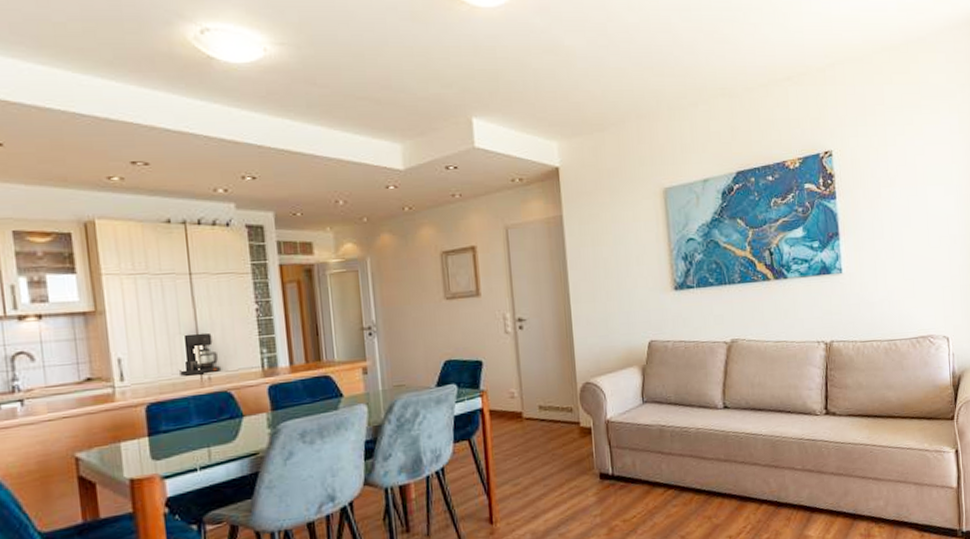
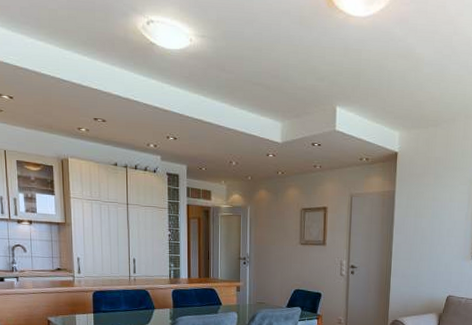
coffee maker: present [180,334,222,376] -> none [116,247,143,276]

